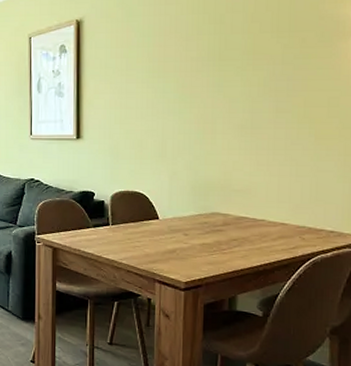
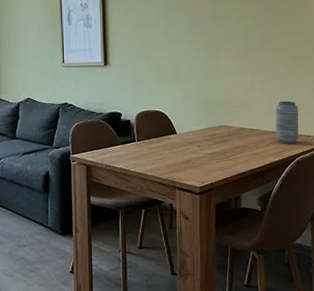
vase: none [286,187,320,240] -> present [275,100,299,144]

